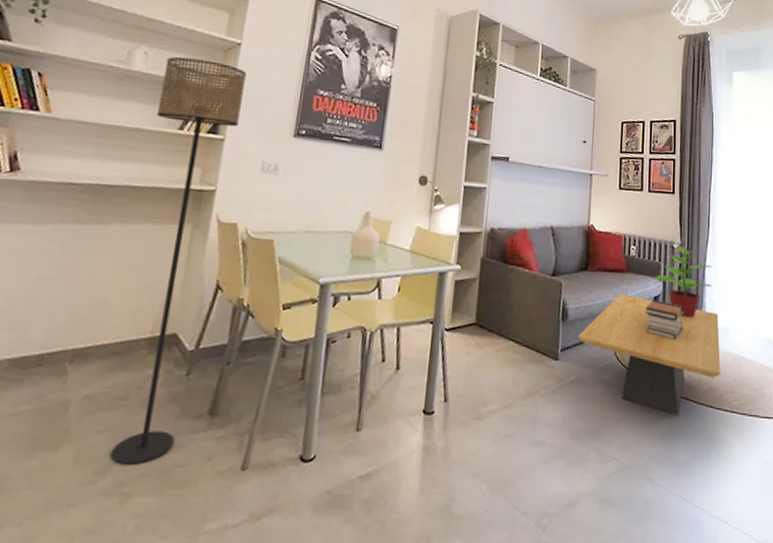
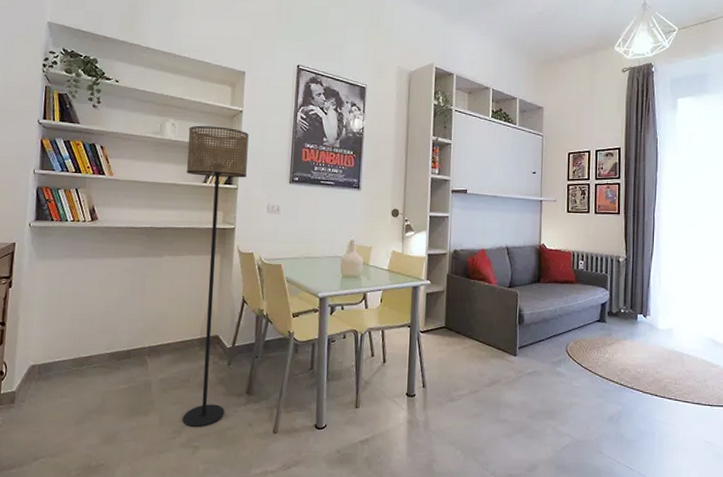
coffee table: present [577,293,721,416] -> none [533,301,665,402]
book stack: present [645,300,684,340] -> none [593,306,630,340]
potted plant: present [652,245,713,318] -> none [599,259,658,321]

